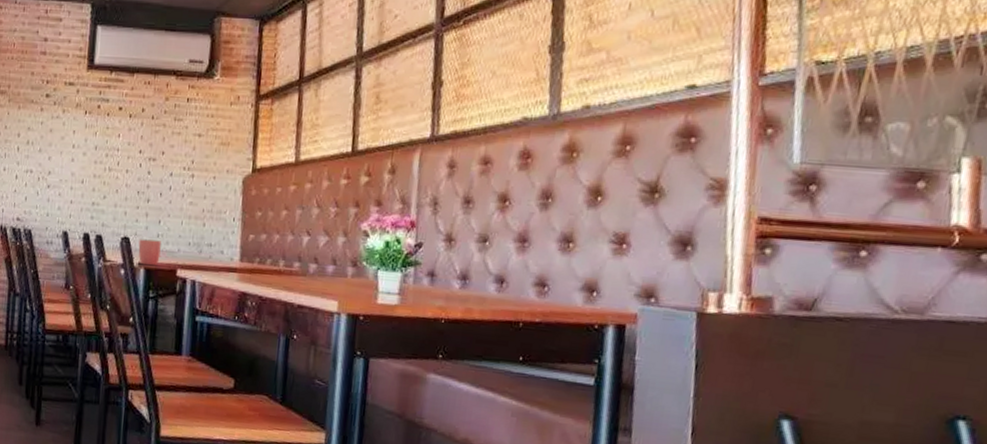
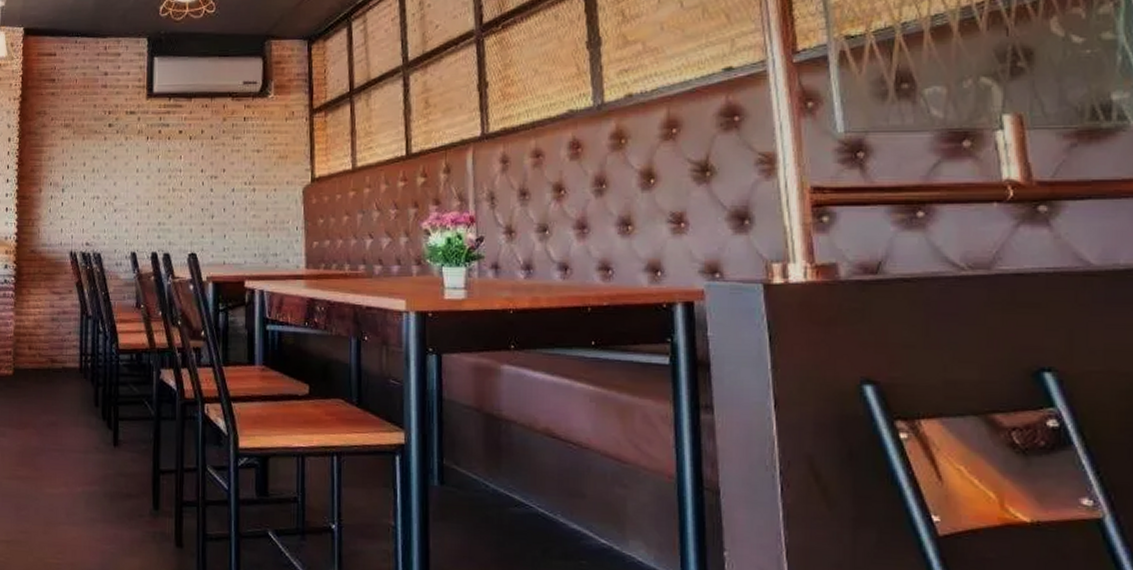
cup: present [138,239,161,266] -> none [205,254,228,279]

